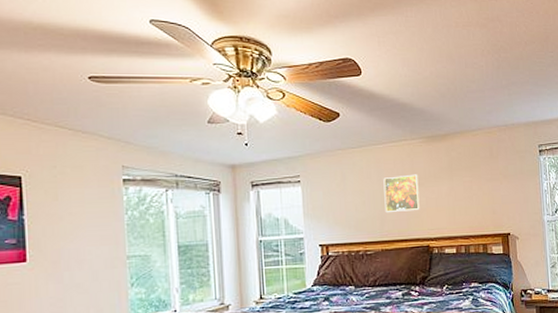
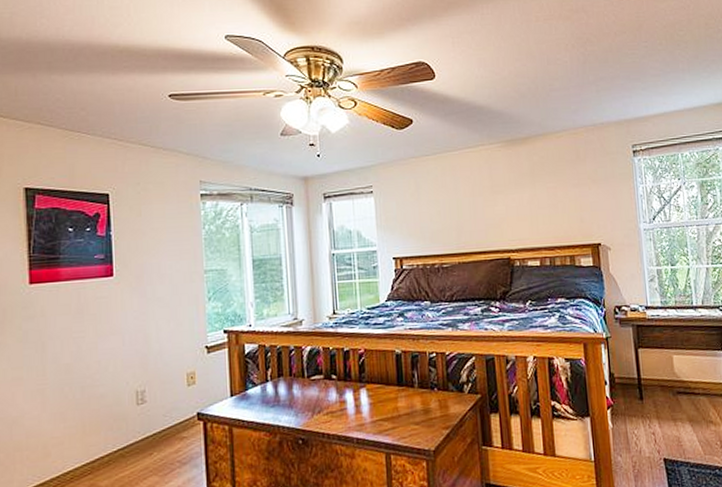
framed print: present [383,174,420,212] -> none [459,181,500,223]

